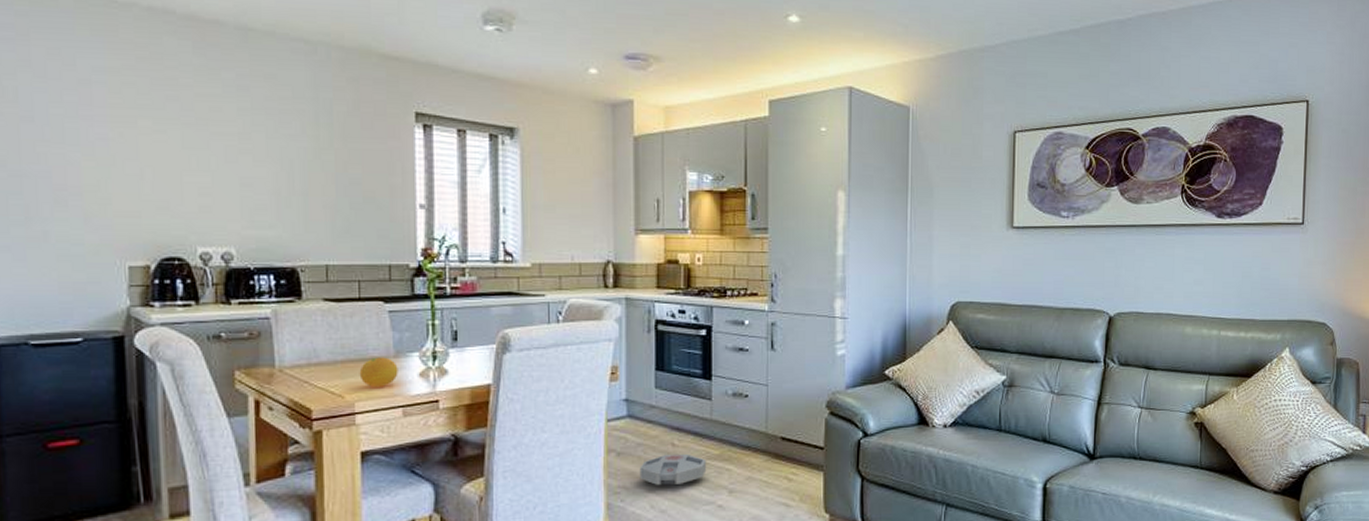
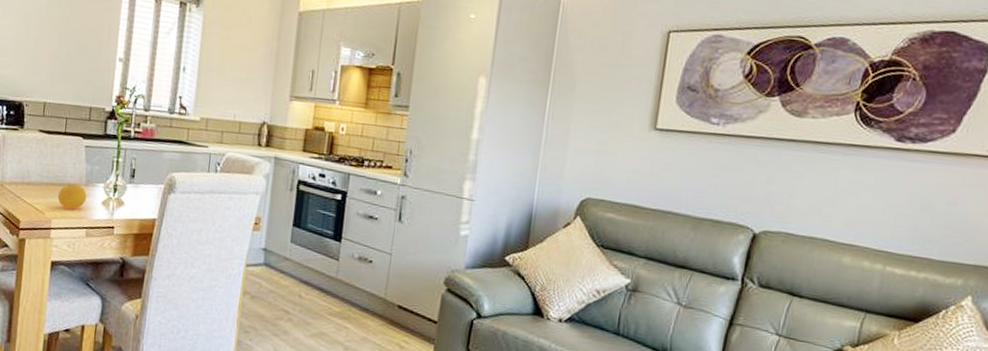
robot vacuum: present [639,453,707,485] -> none [267,303,328,334]

